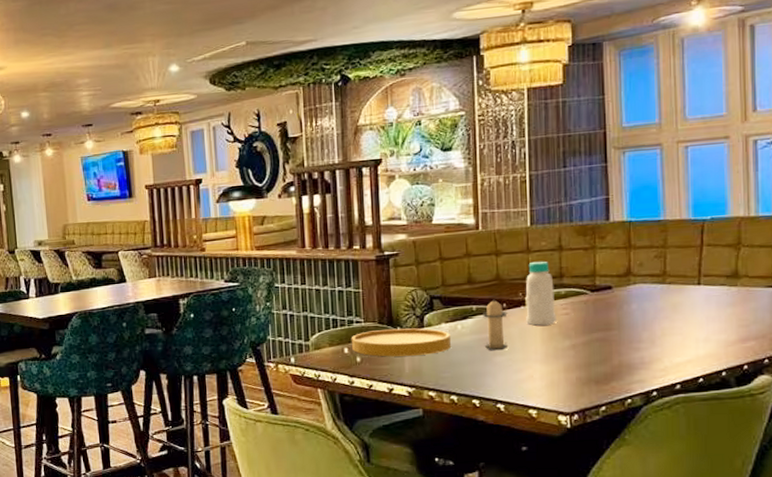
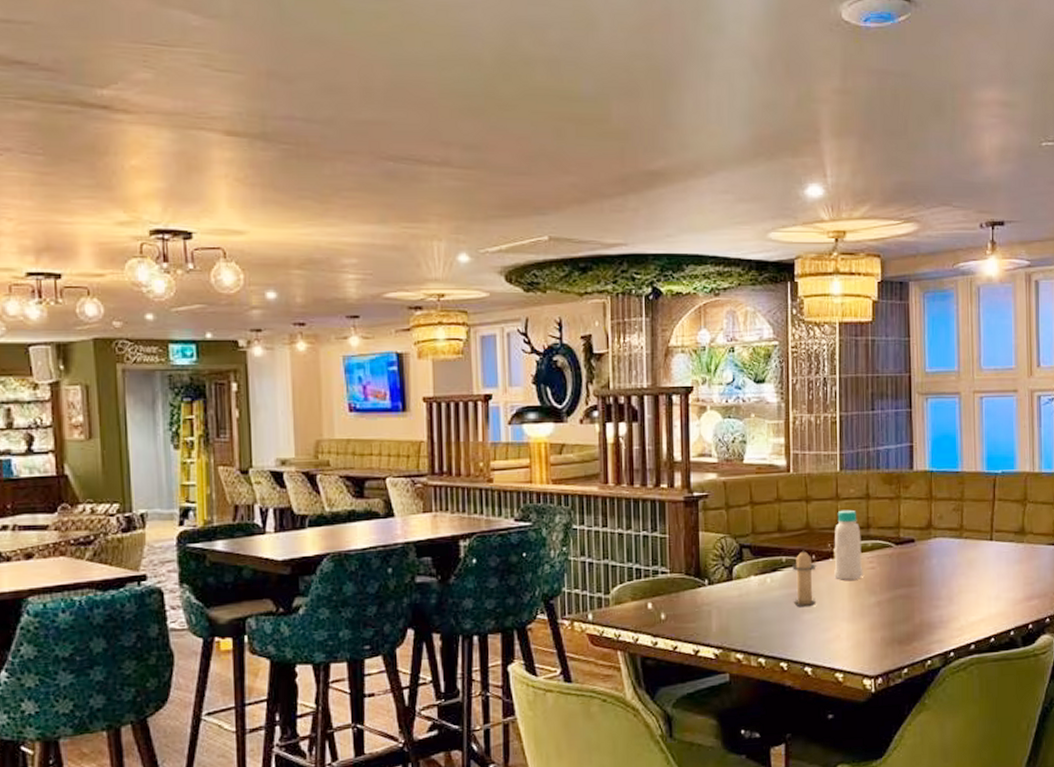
plate: present [351,328,451,357] -> none [655,580,759,614]

